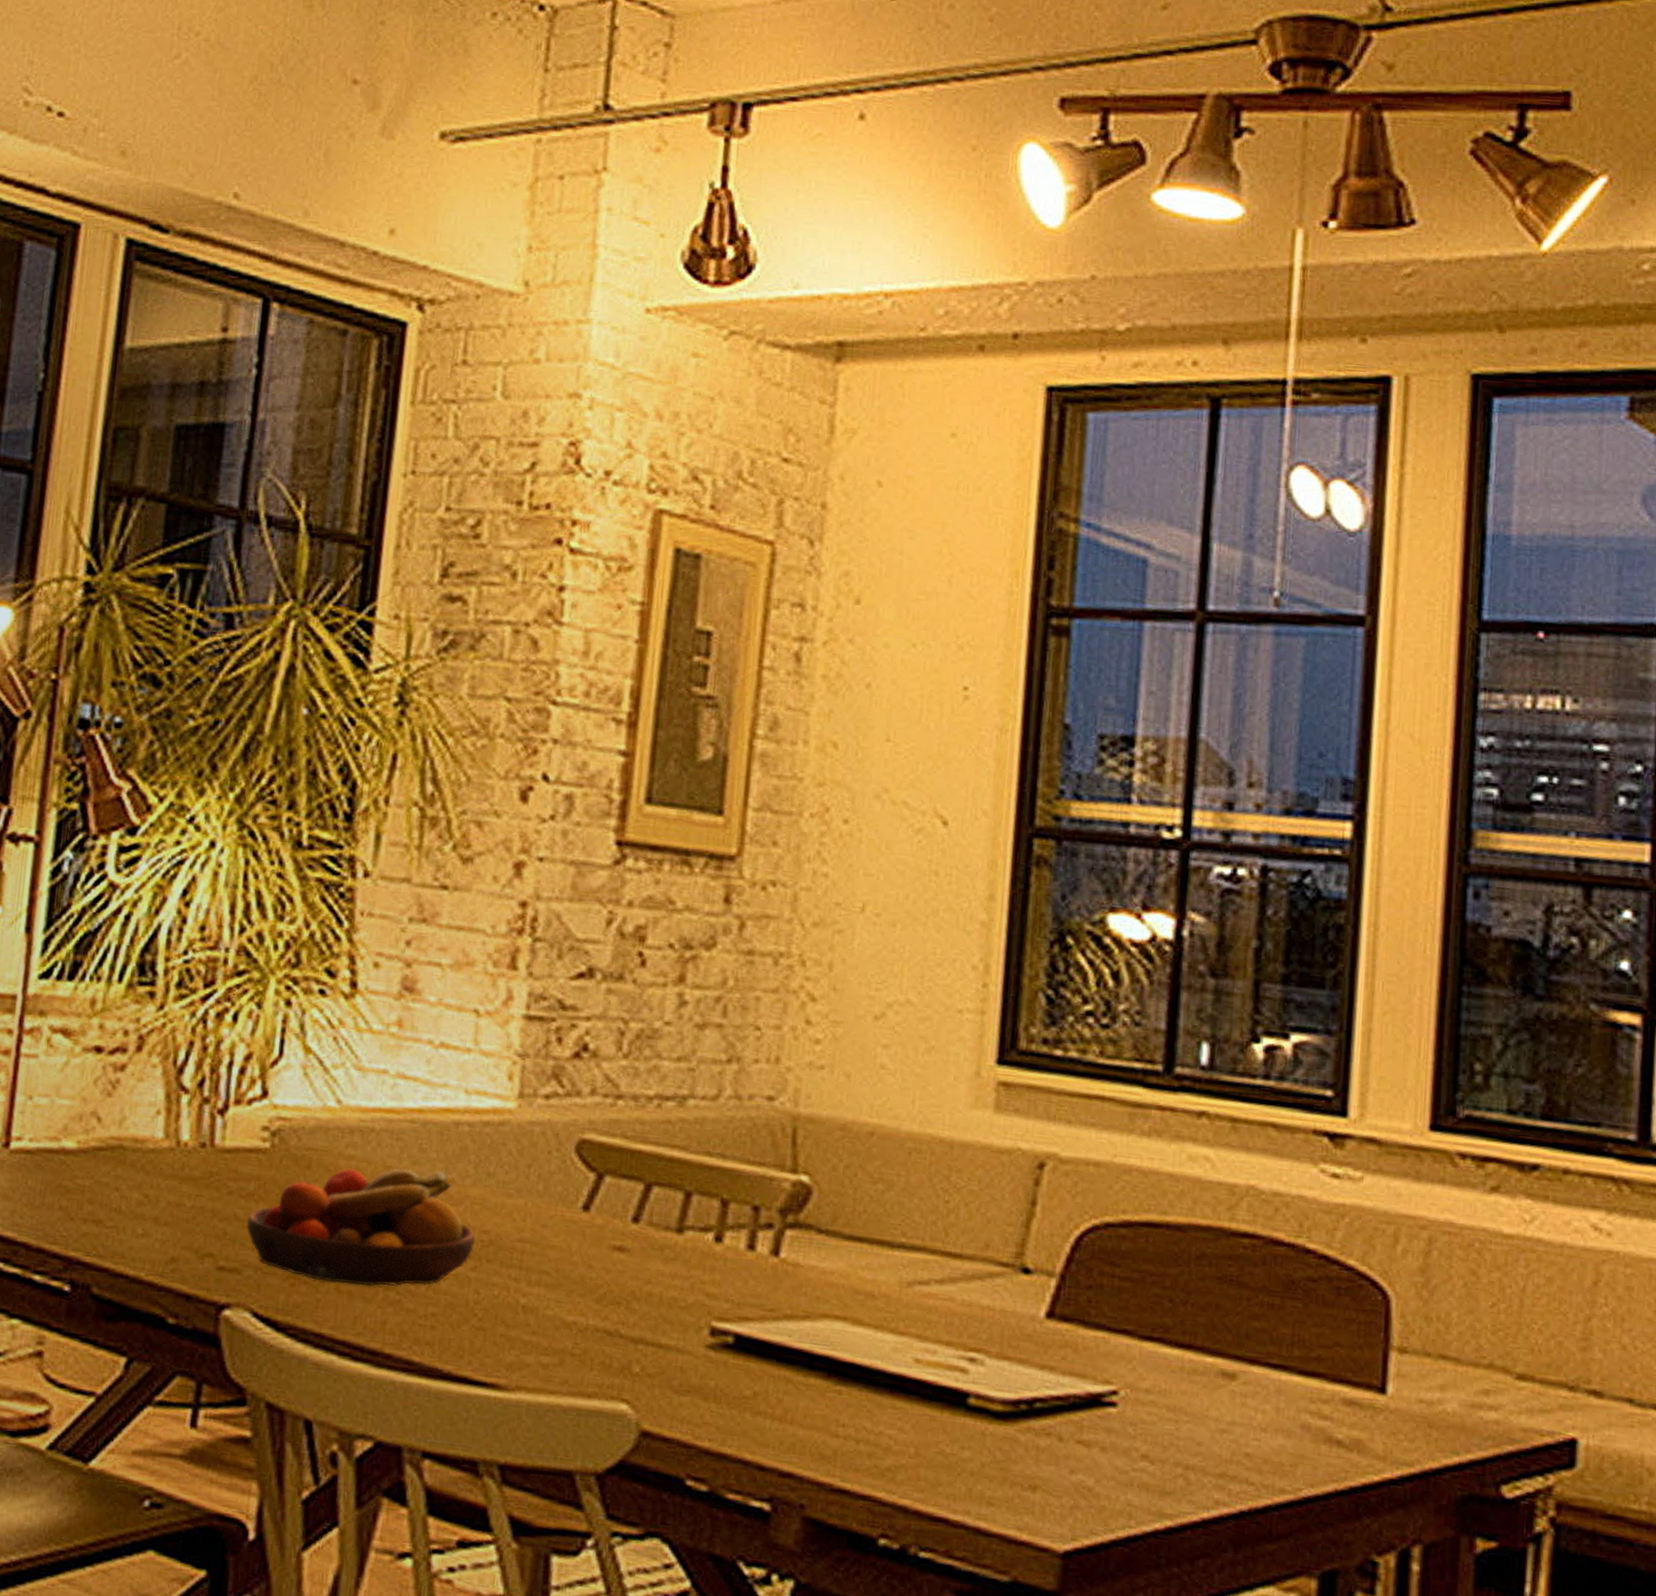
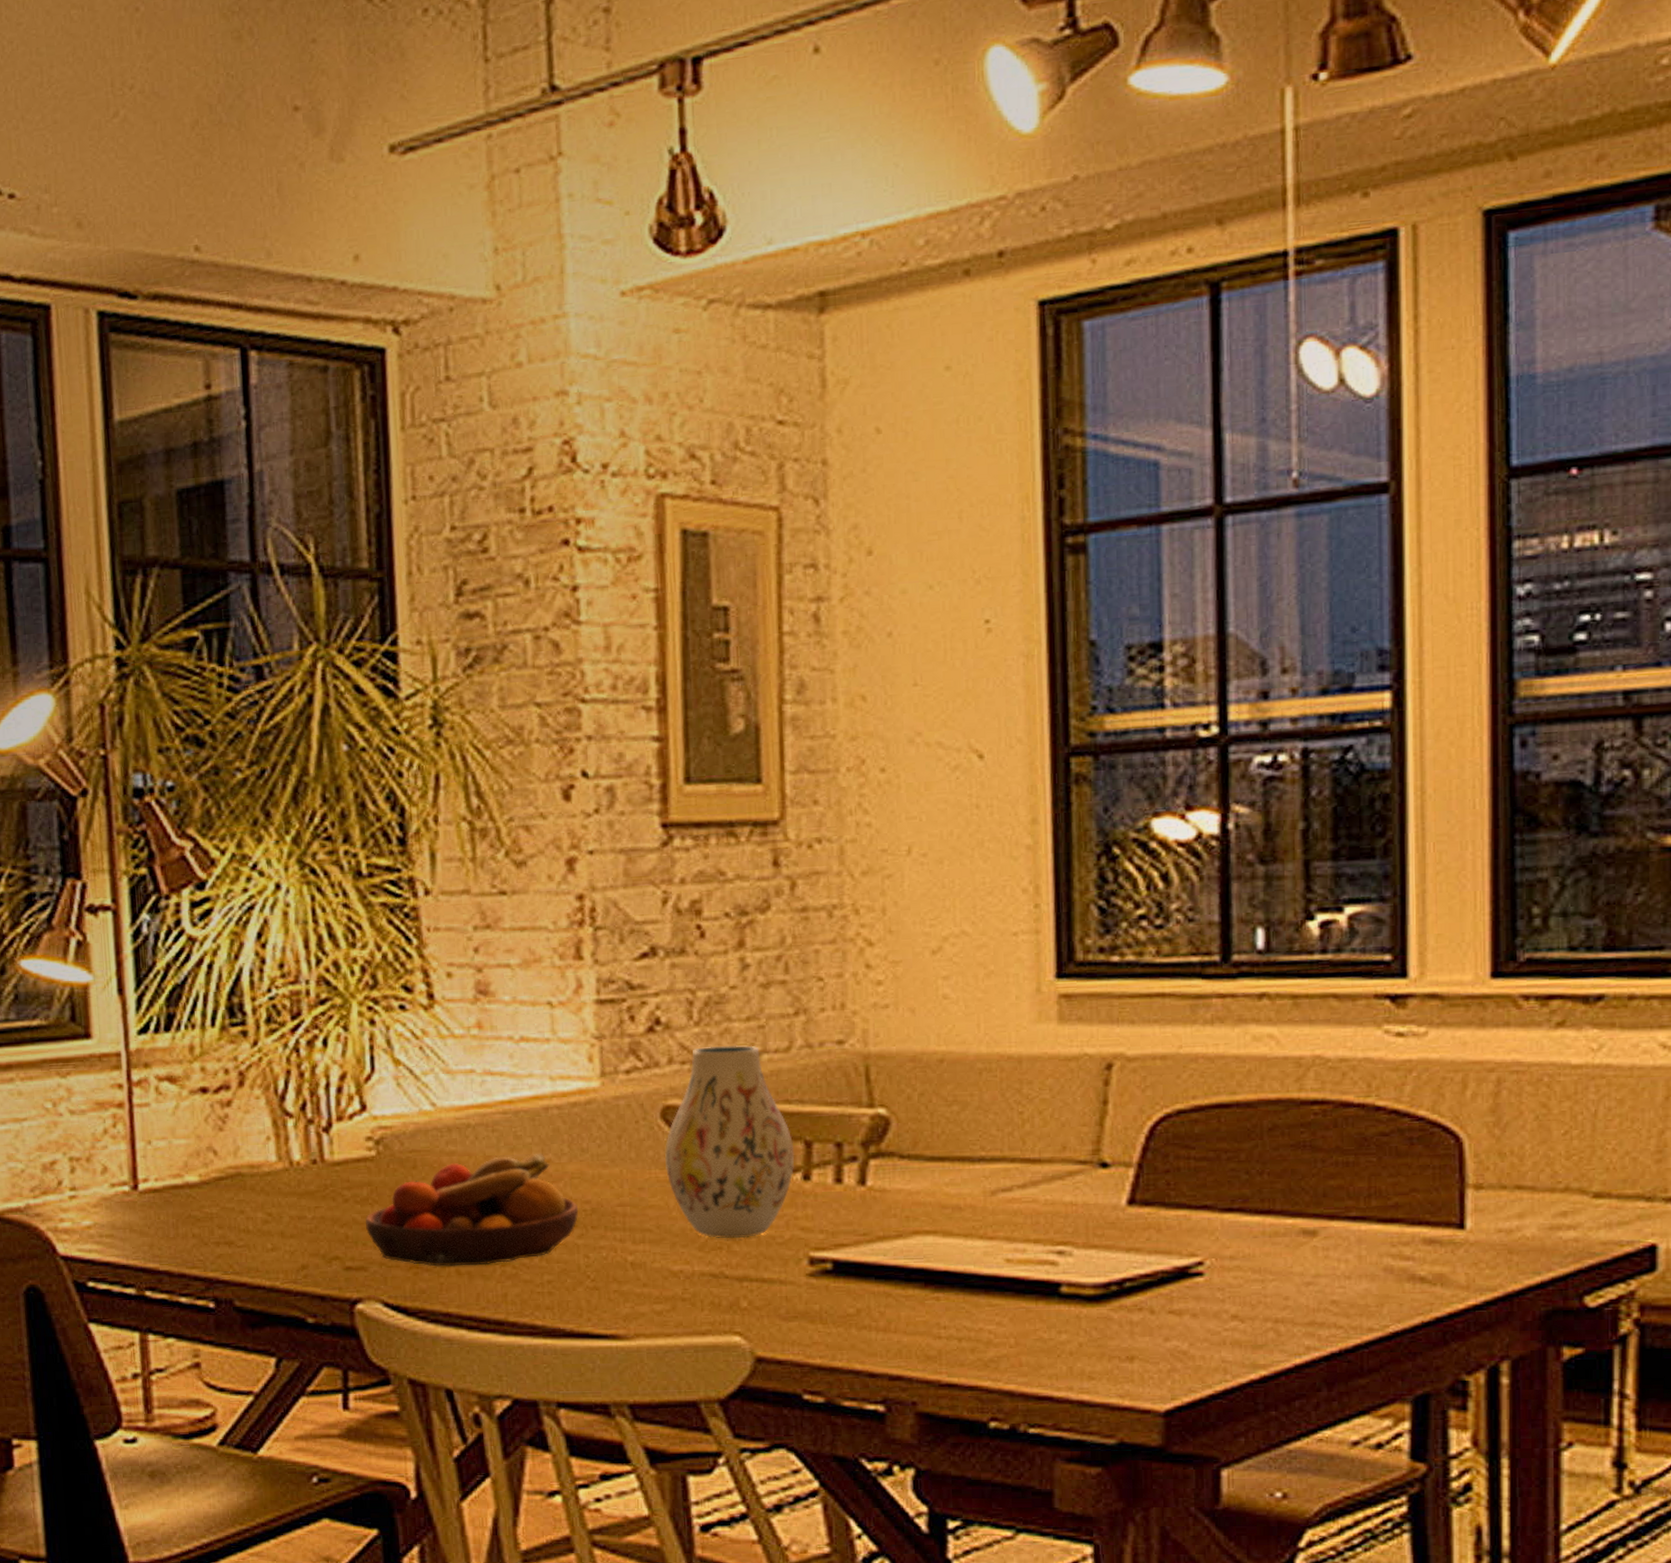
vase: none [573,1082,710,1297] -> present [665,1045,795,1239]

